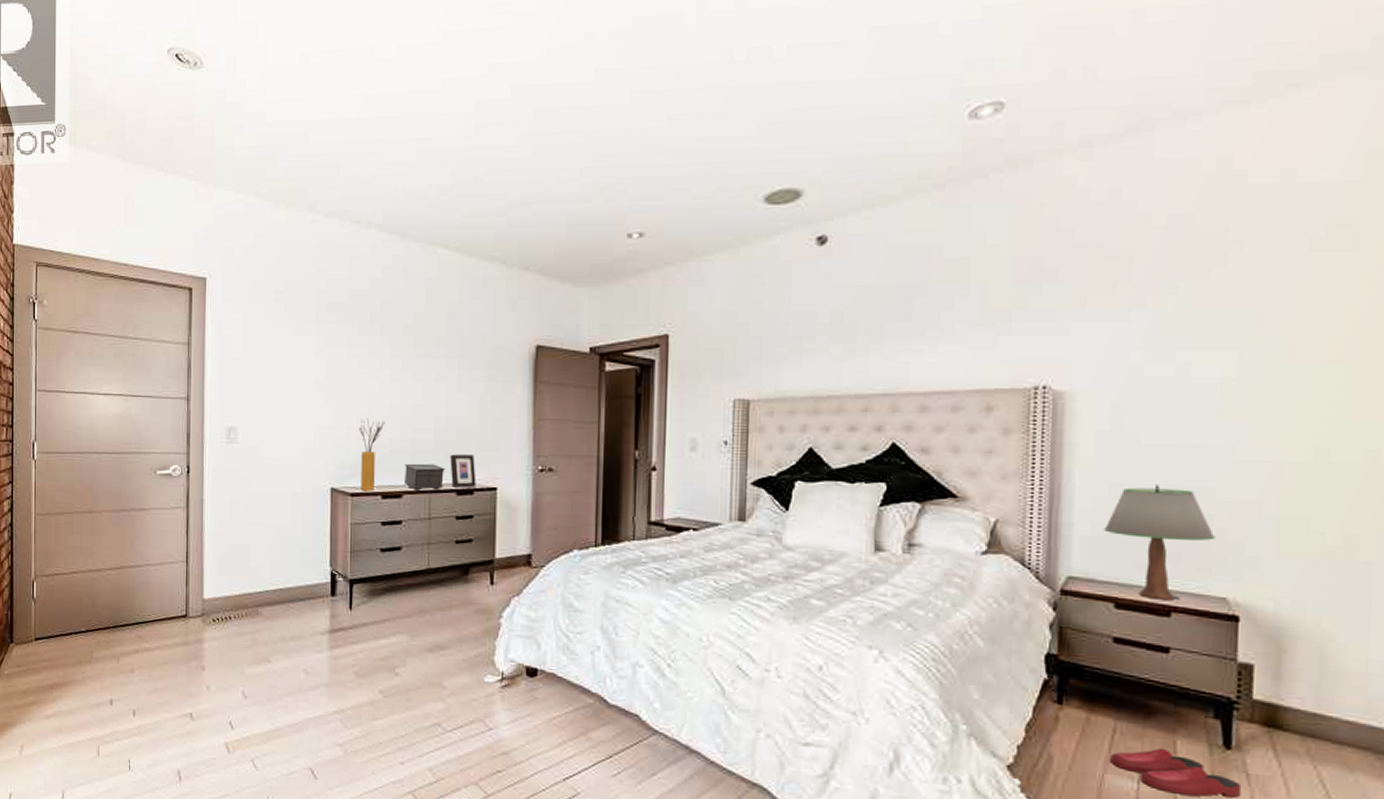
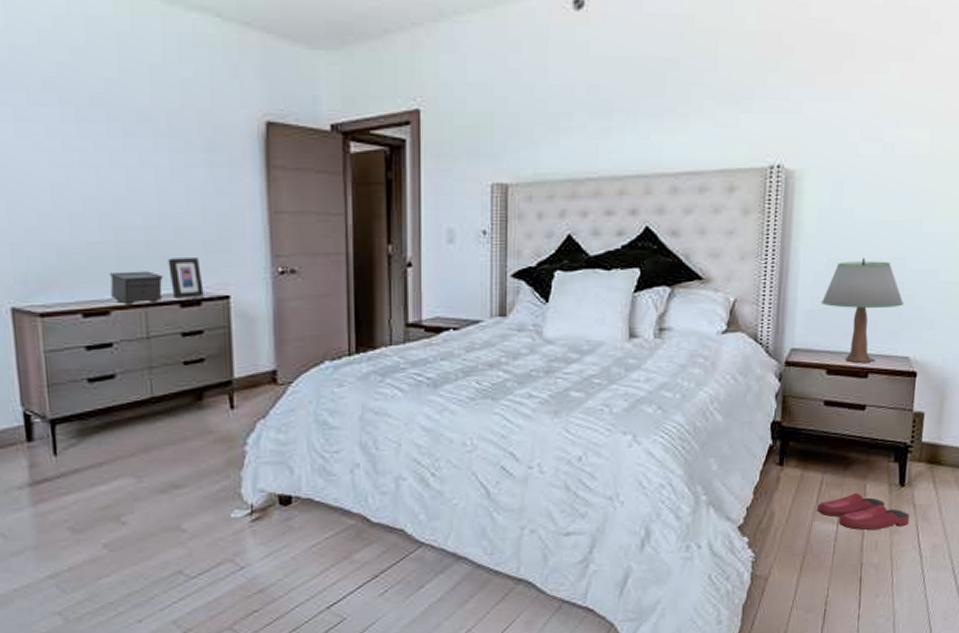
vase: present [359,418,385,492] -> none [43,216,78,310]

